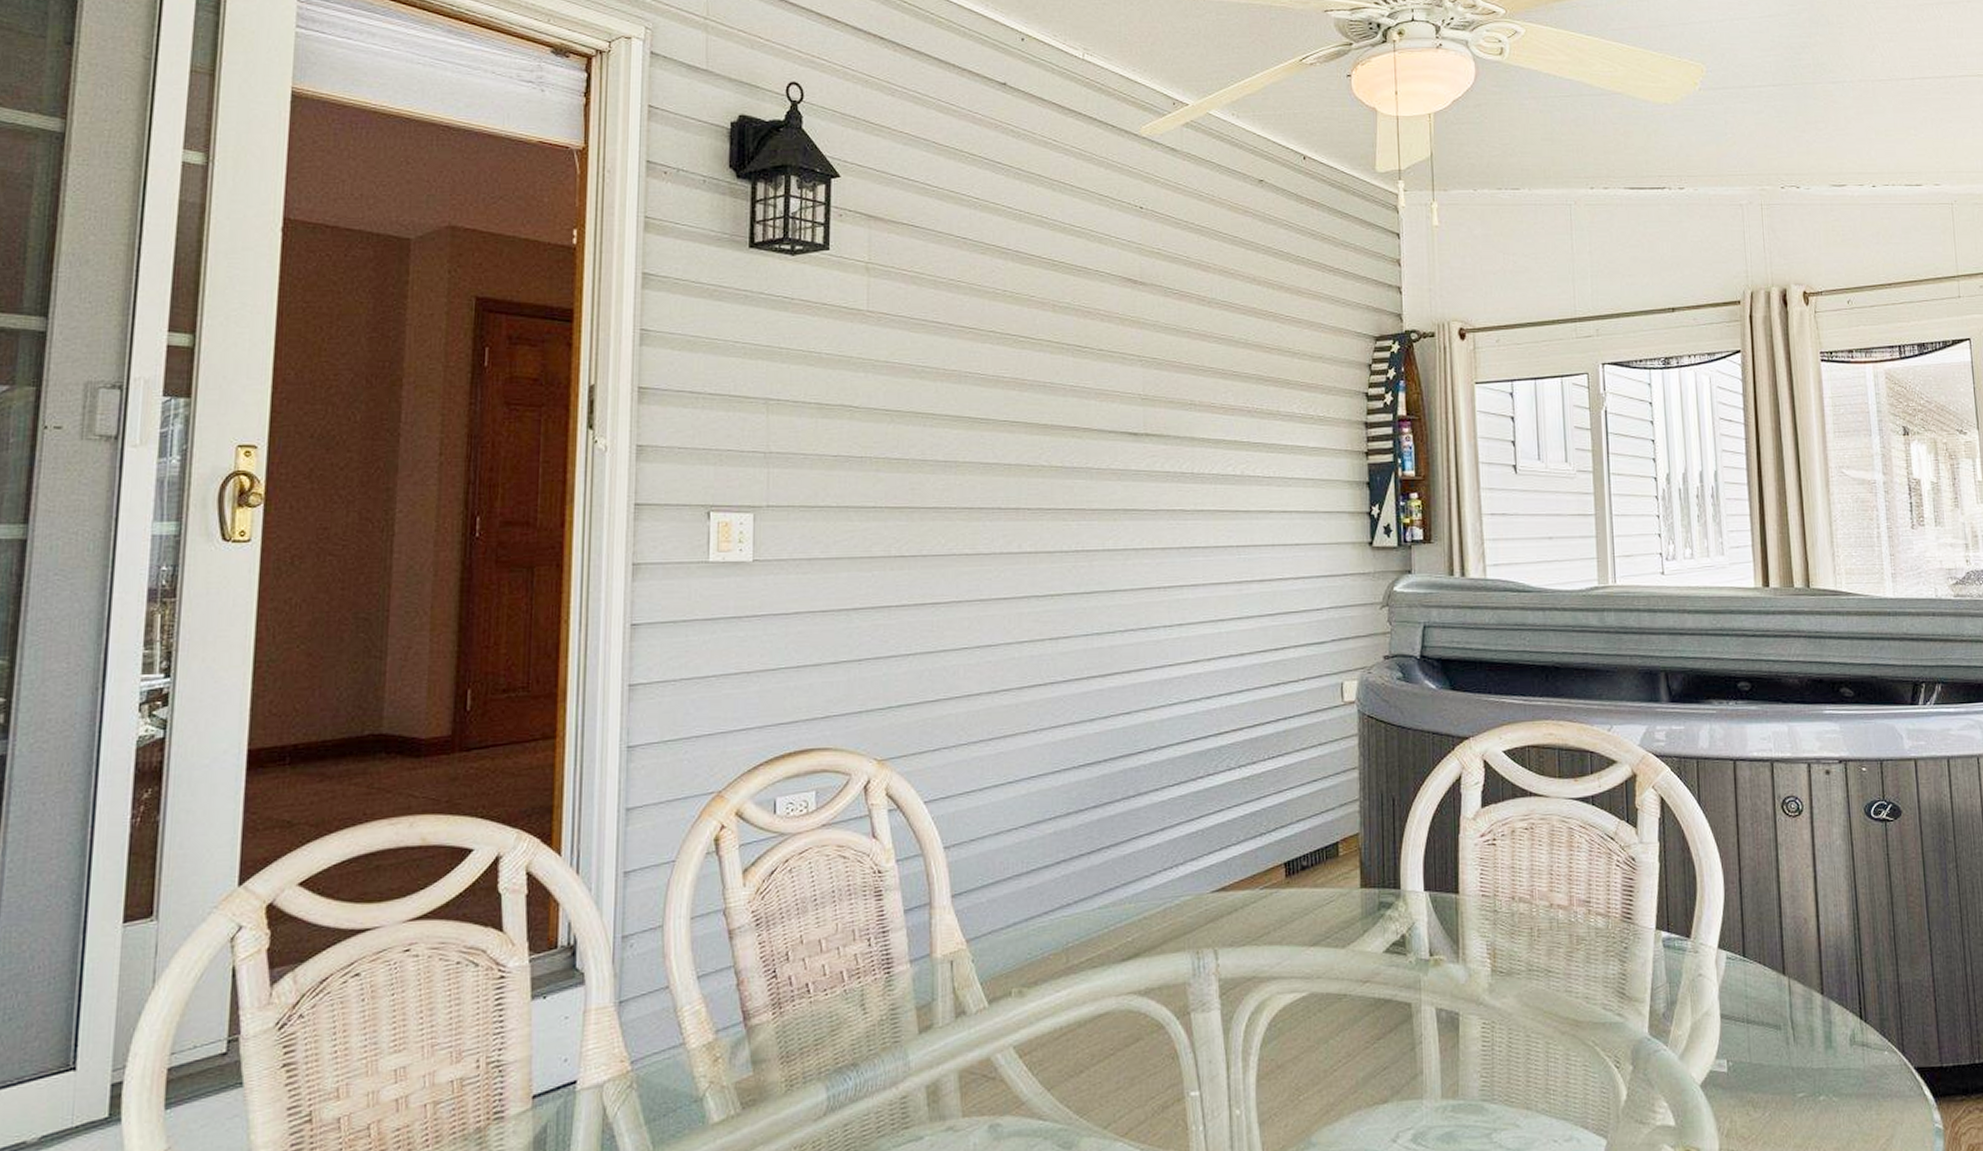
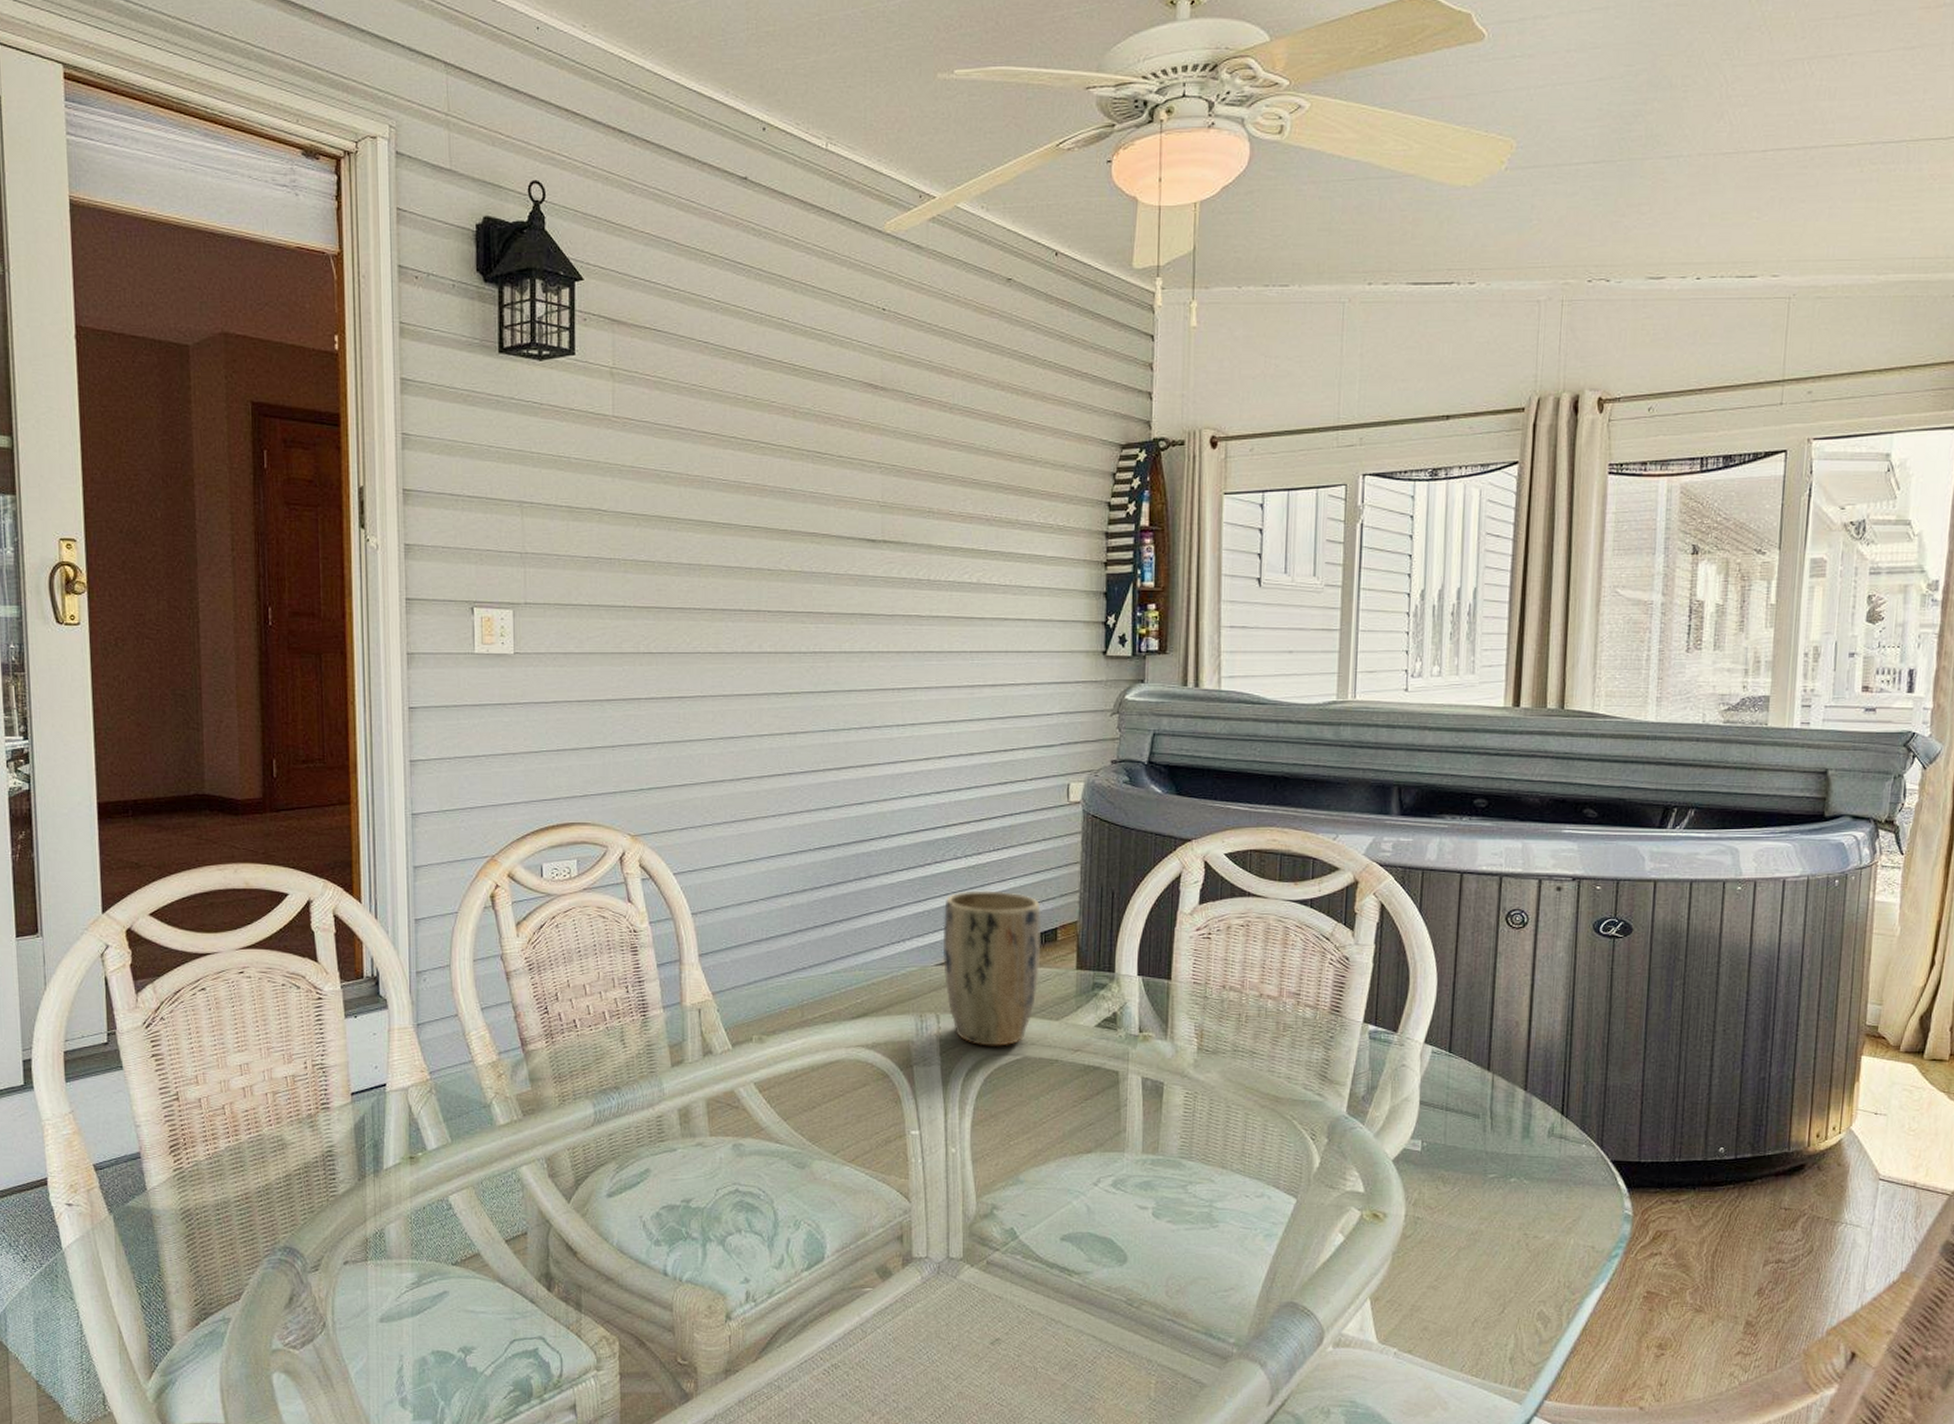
plant pot: none [1218,803,1323,983] -> present [942,890,1041,1046]

